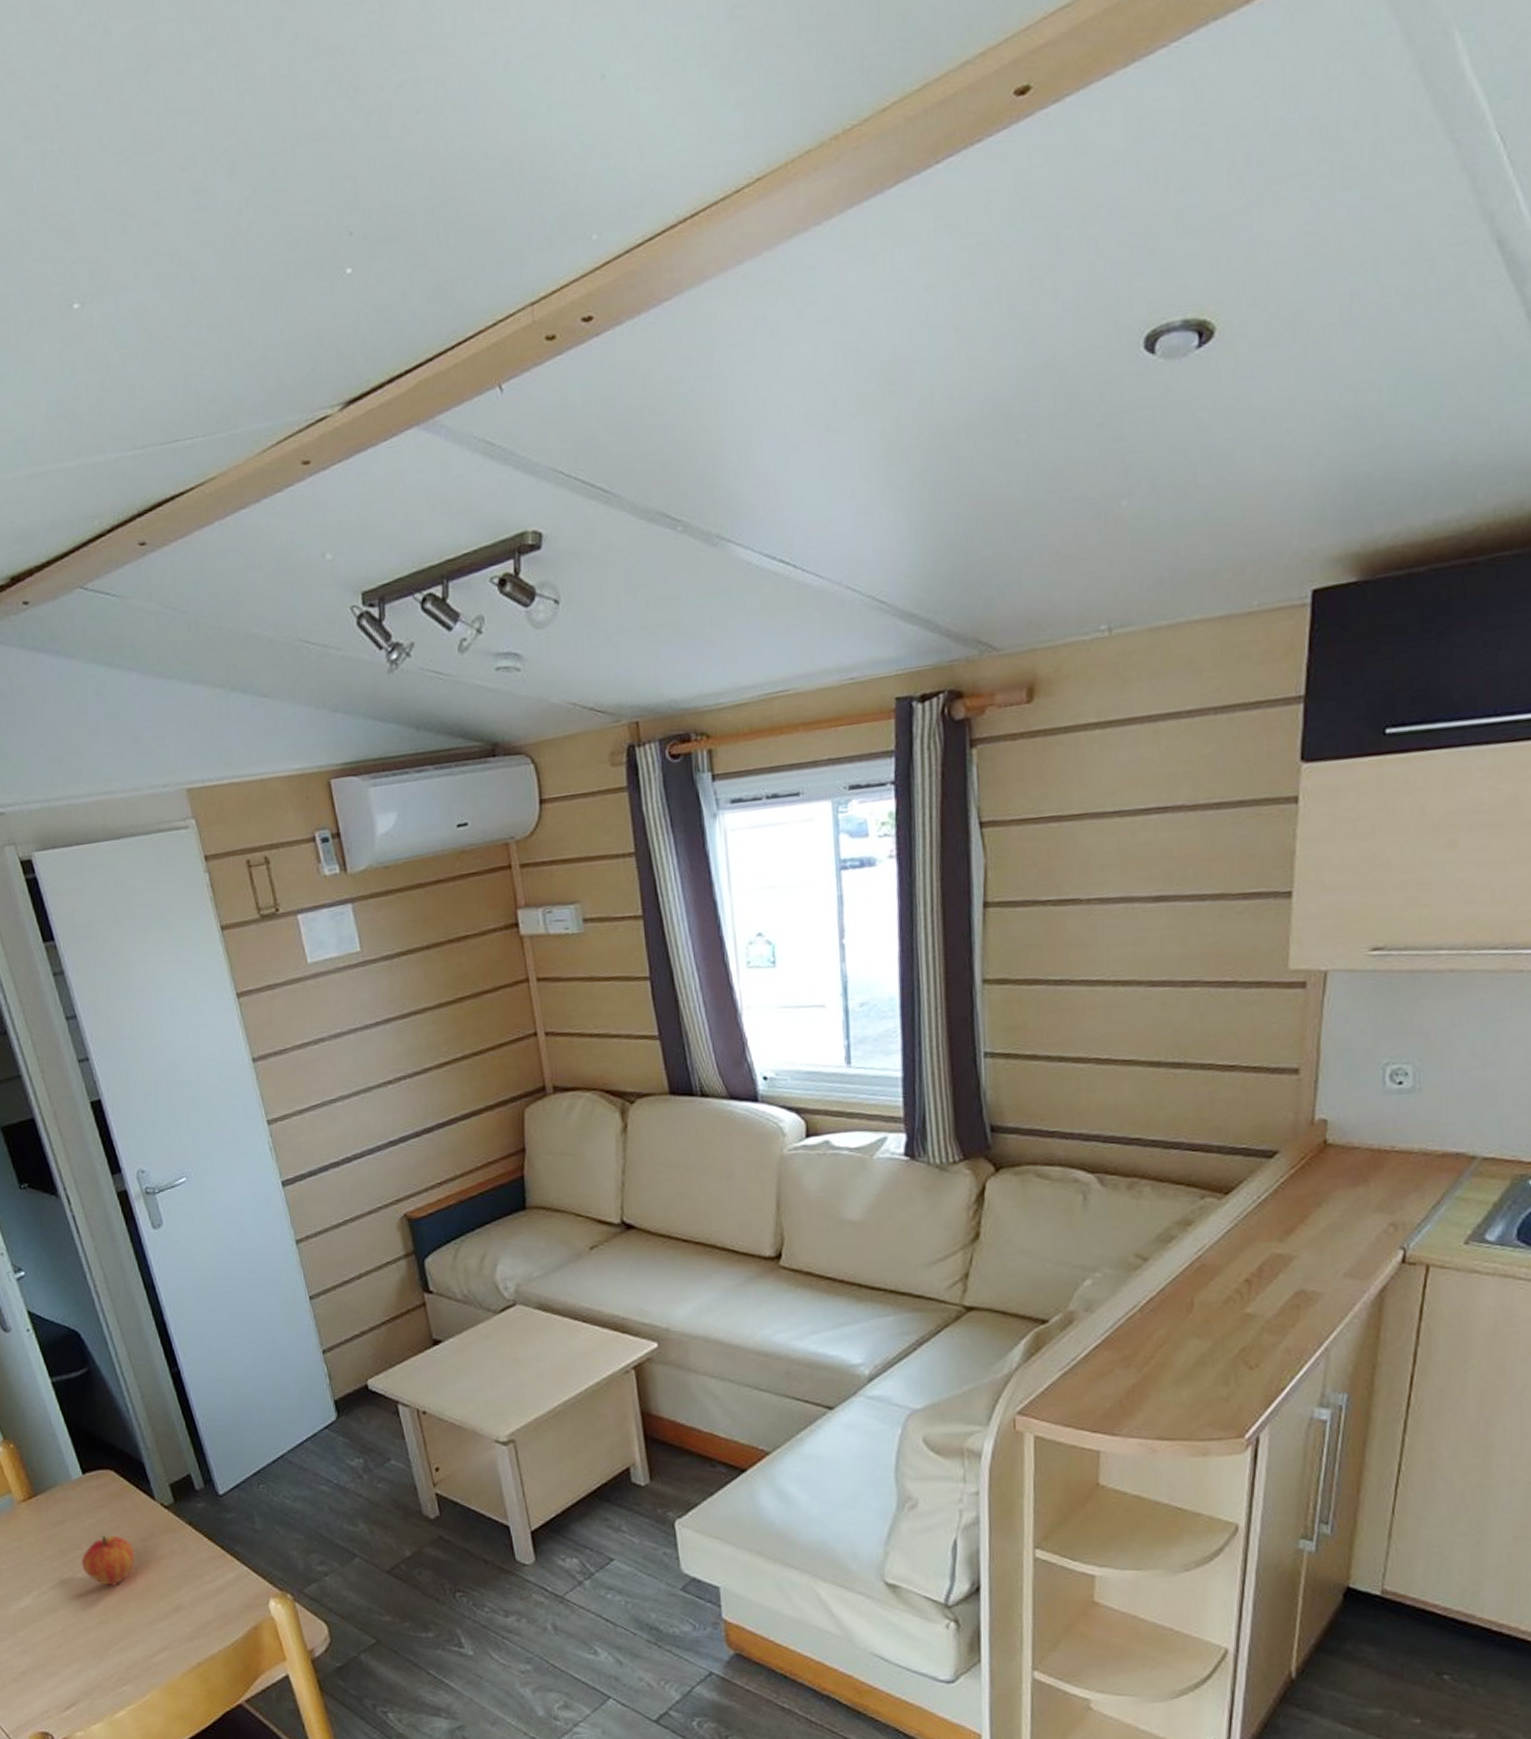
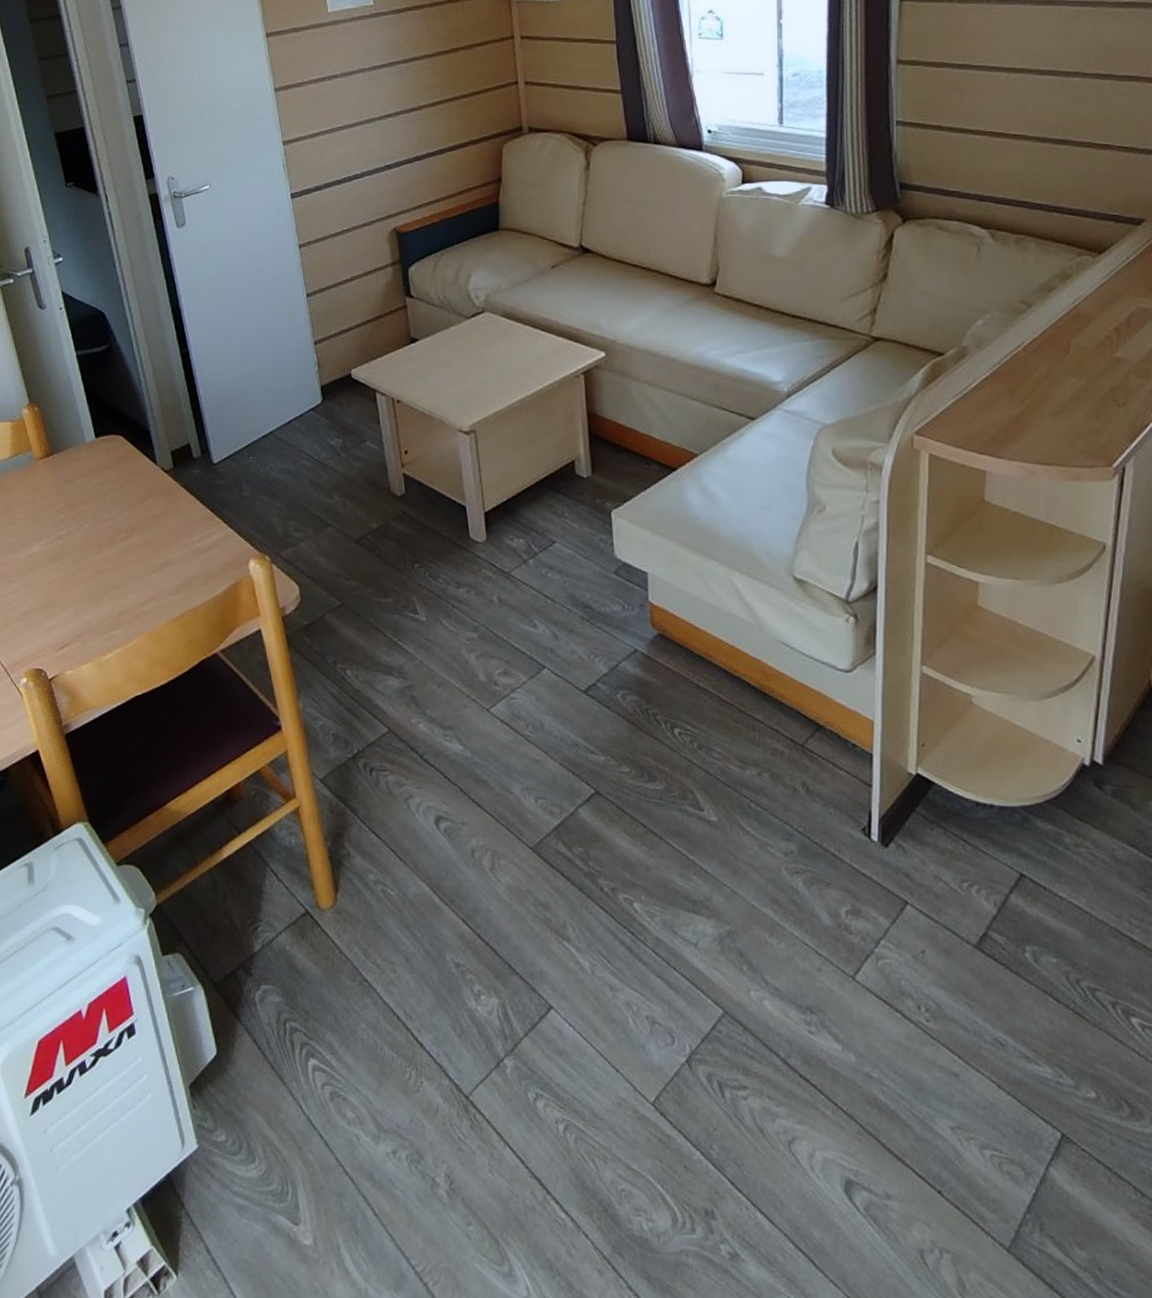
fruit: present [81,1534,136,1586] -> none [87,492,135,539]

